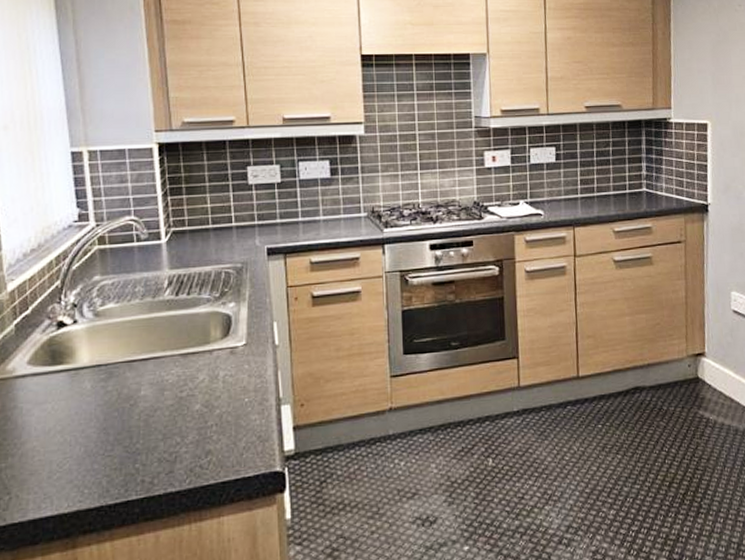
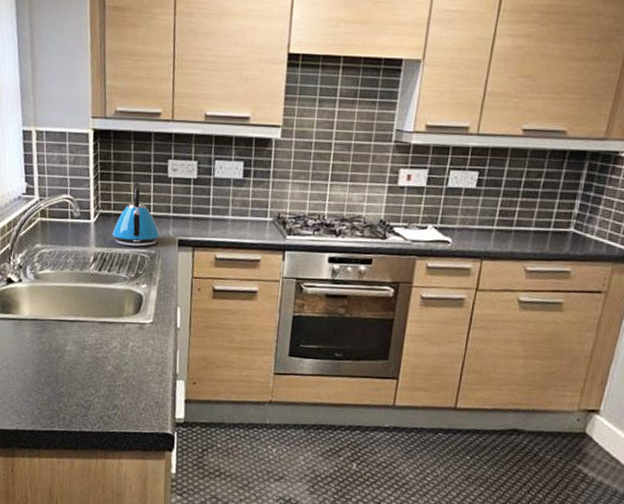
kettle: none [189,193,246,263] -> present [112,182,161,247]

